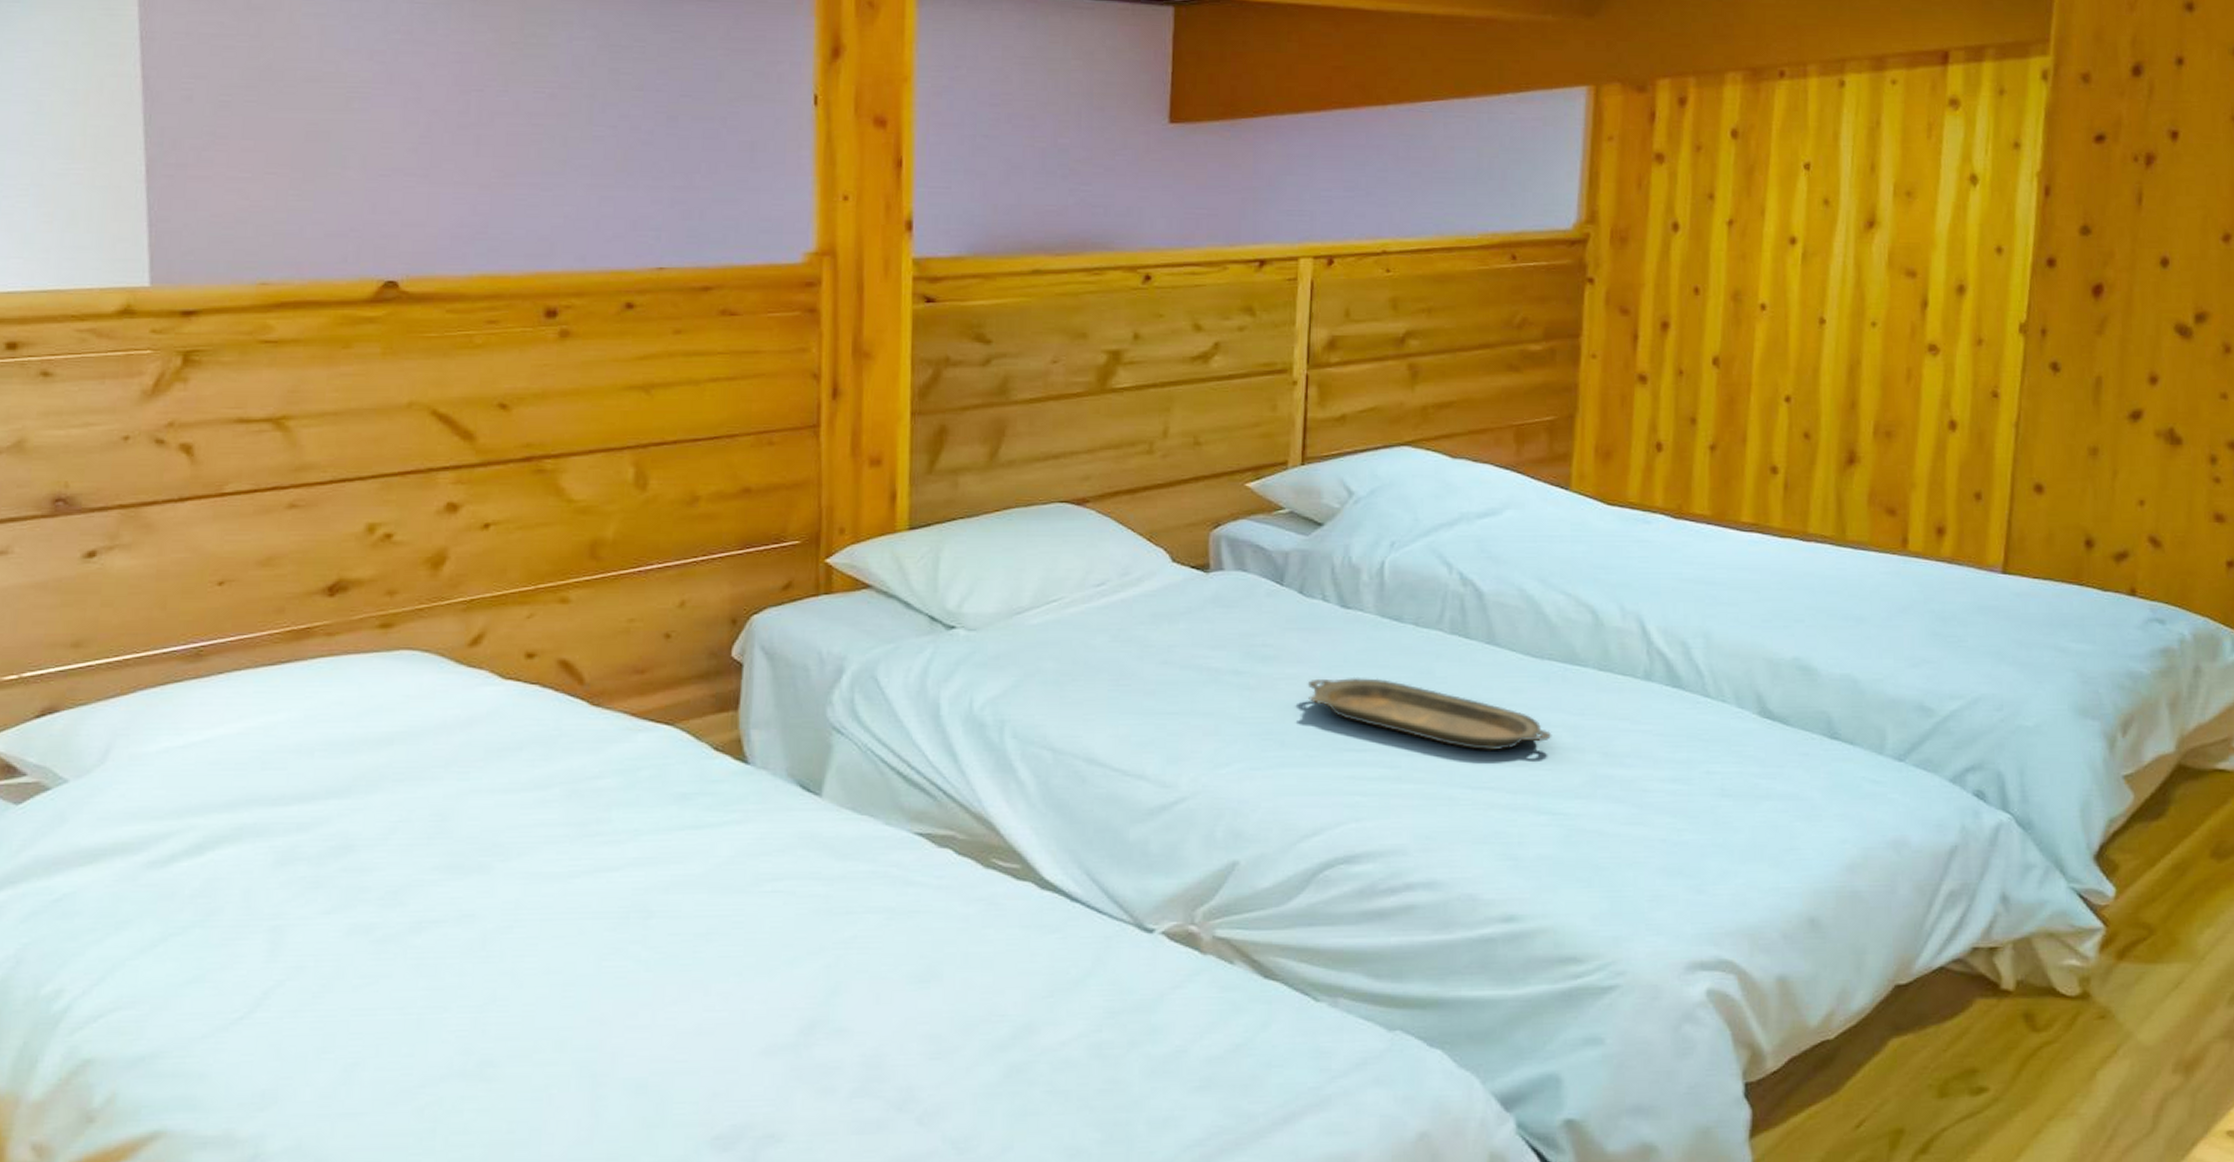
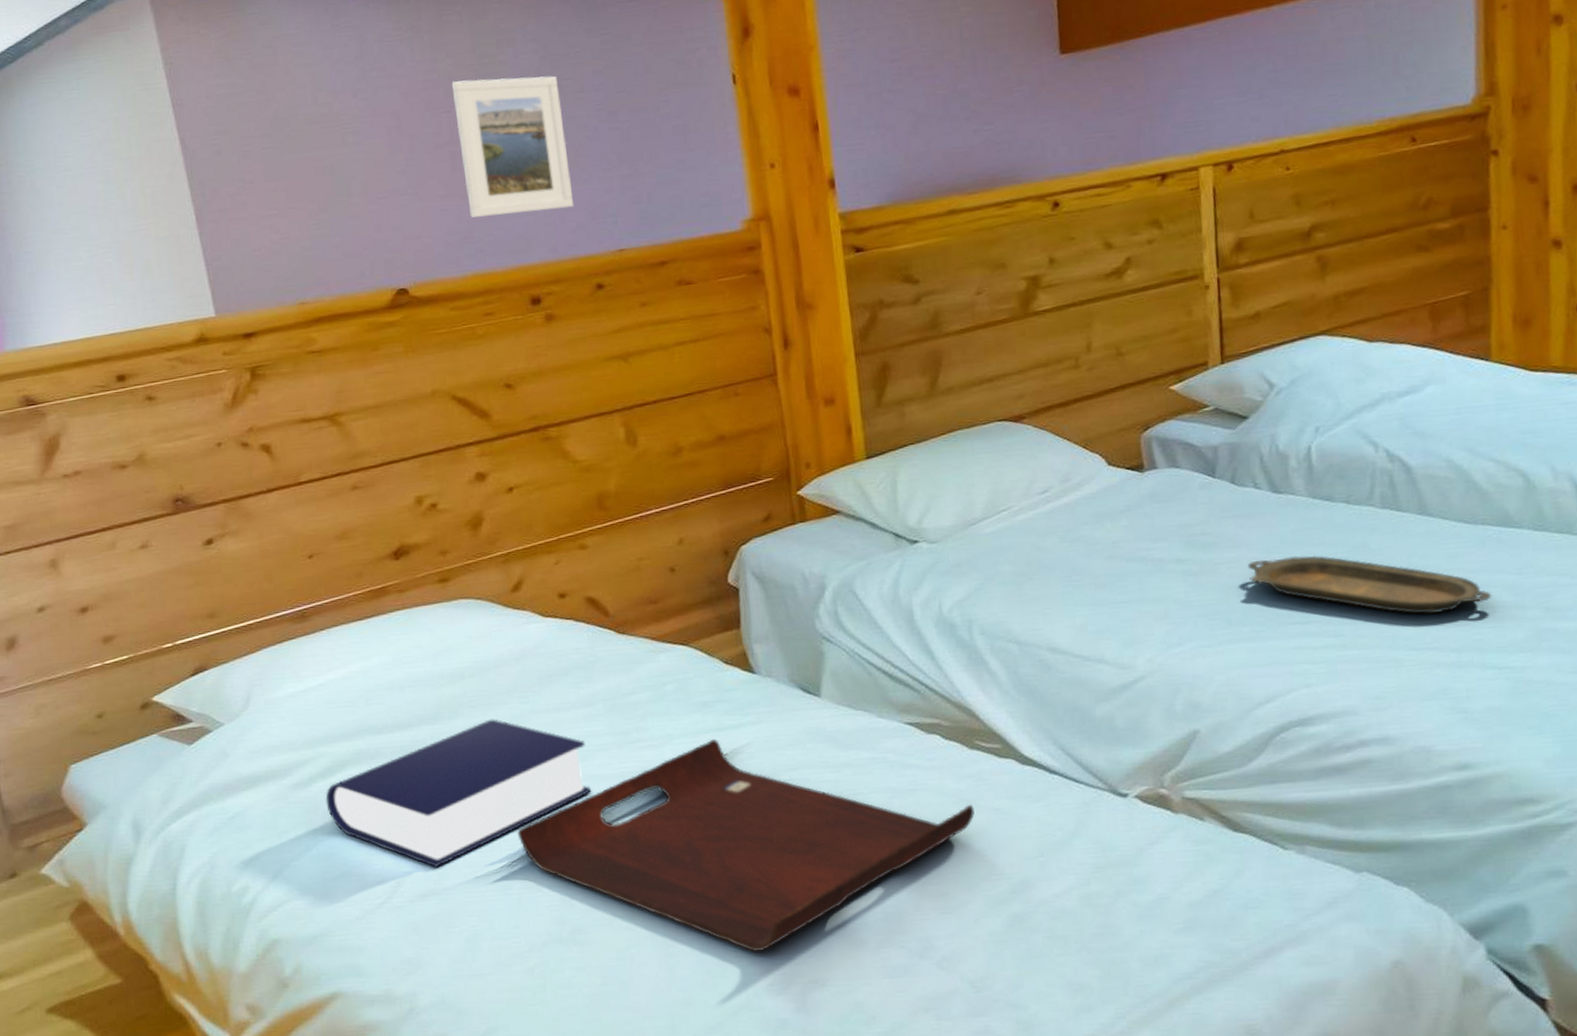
book: none [187,797,532,976] -> present [325,719,592,867]
serving tray: none [429,837,981,1096] -> present [517,738,975,951]
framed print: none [487,57,615,215] -> present [451,76,574,218]

